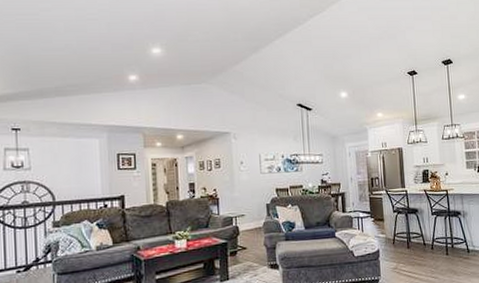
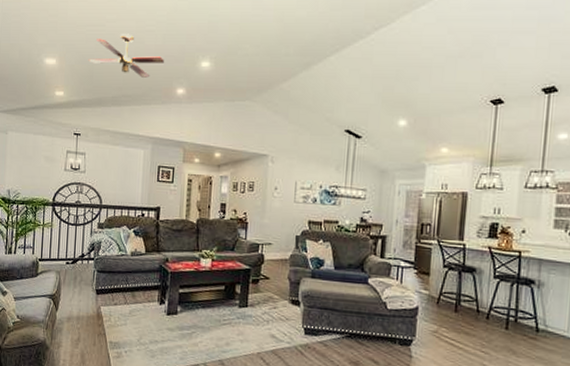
ceiling fan: none [21,22,111,66] -> present [88,33,164,78]

